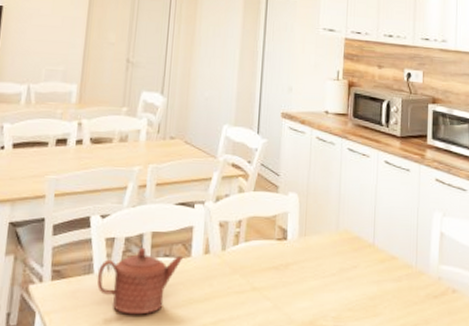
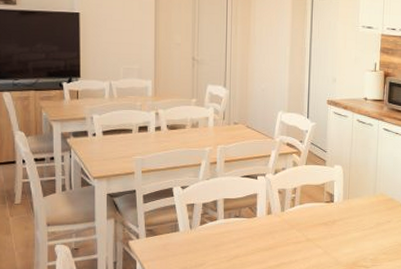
teapot: present [97,247,184,315] -> none [182,210,251,261]

